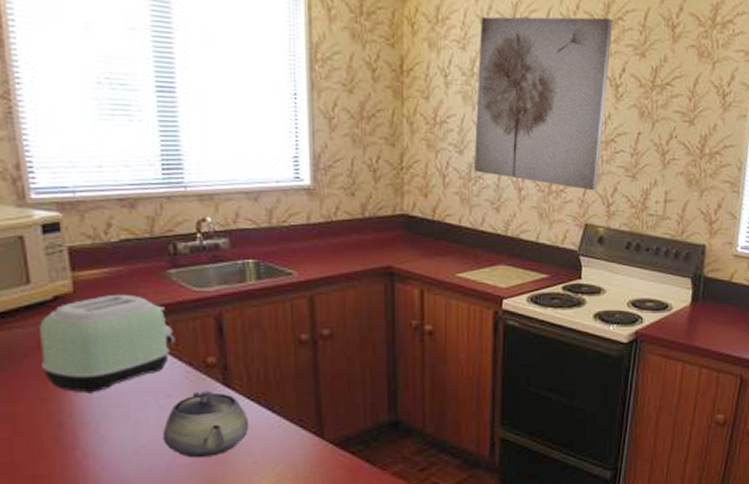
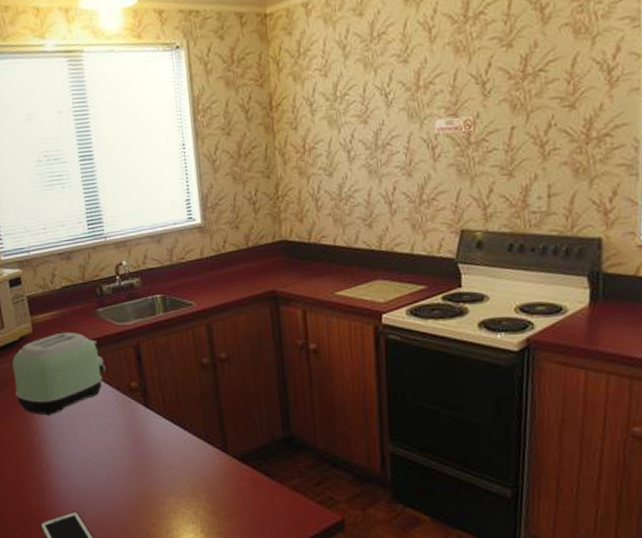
teapot: present [162,391,250,458] -> none [101,411,167,470]
wall art: present [474,16,613,191] -> none [339,15,474,196]

